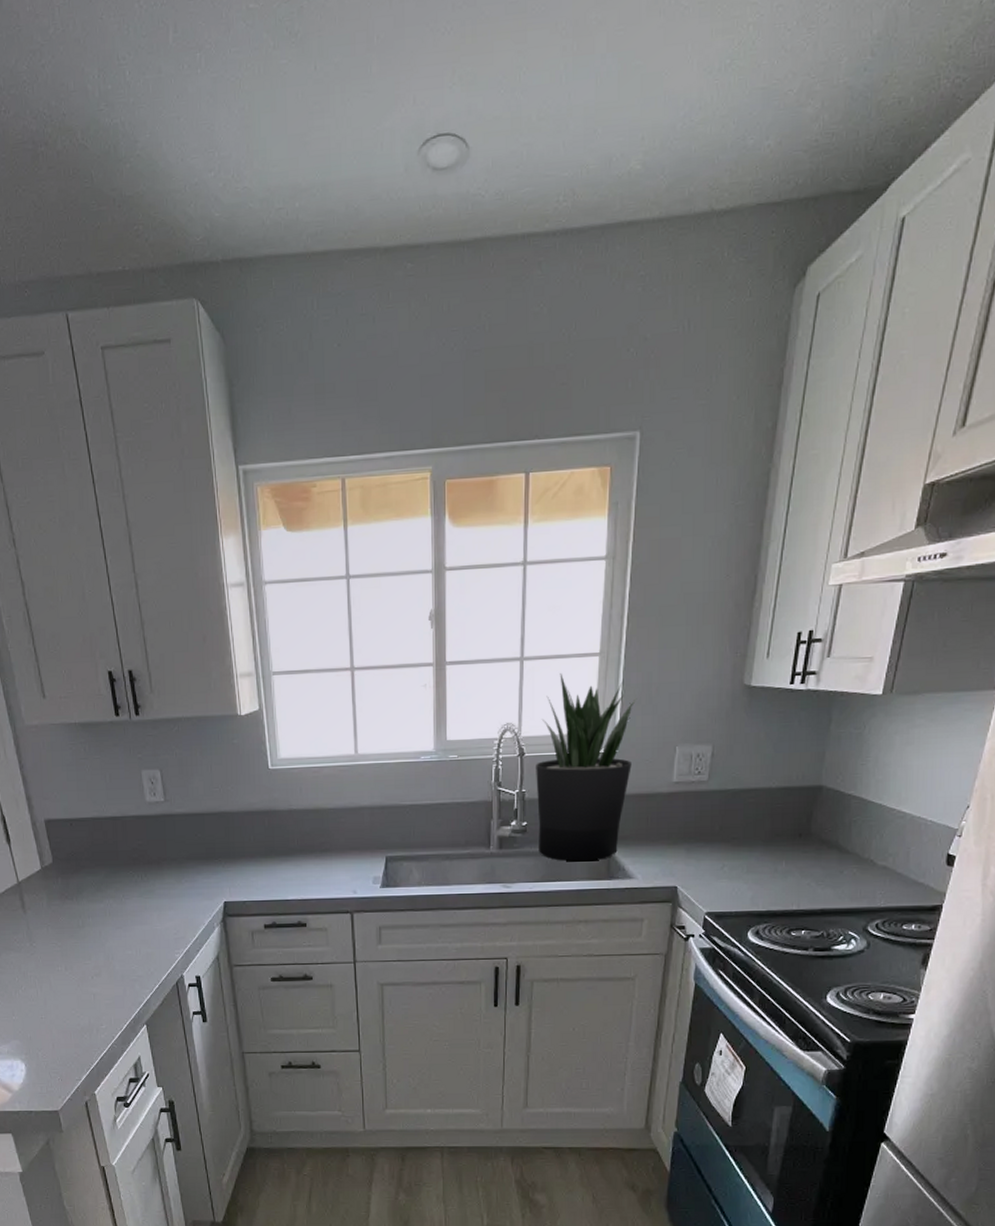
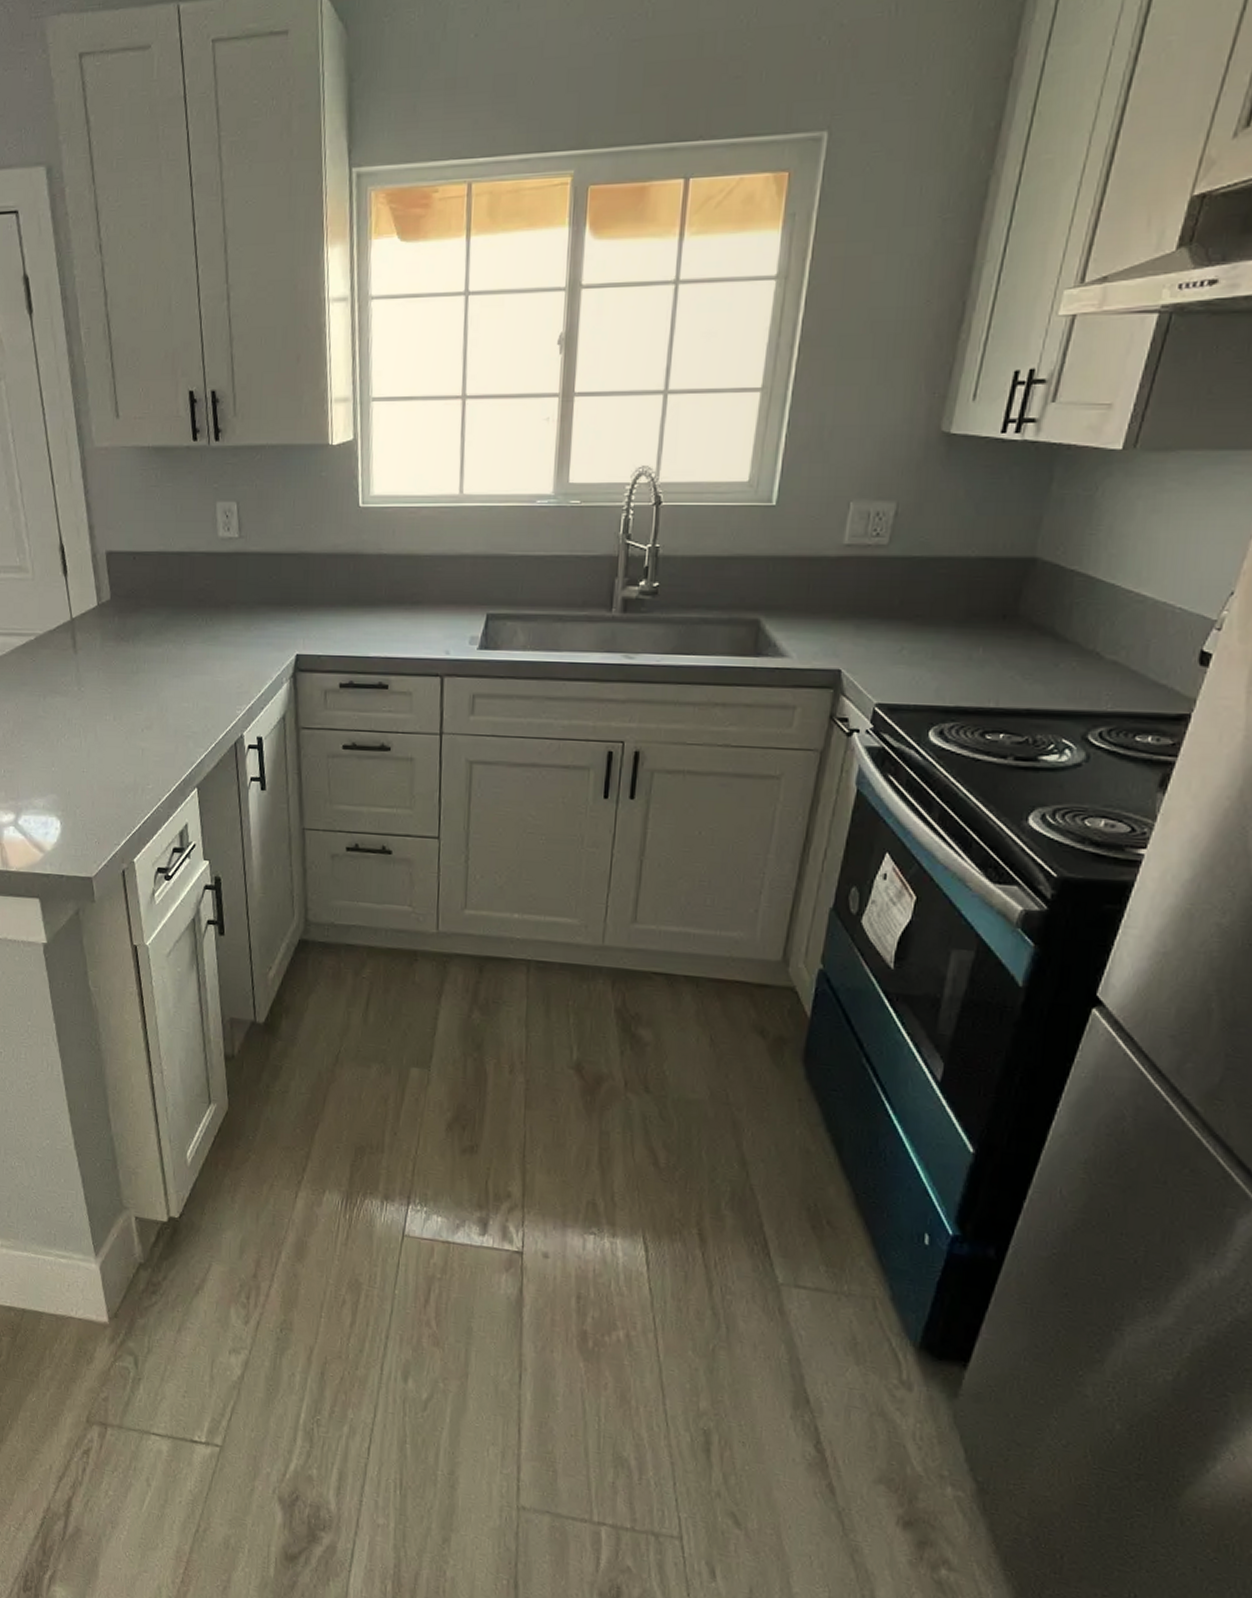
planter: present [536,673,637,862] -> none [671,410,805,633]

